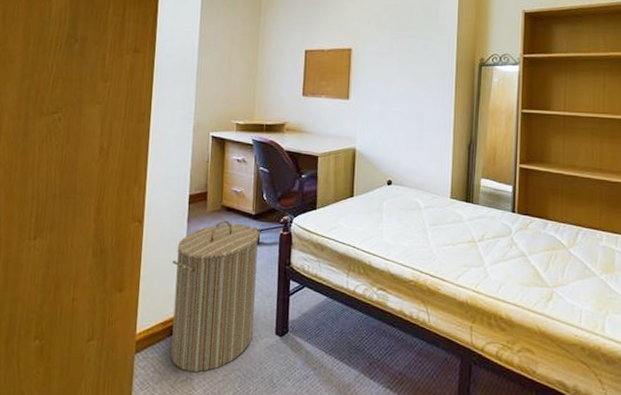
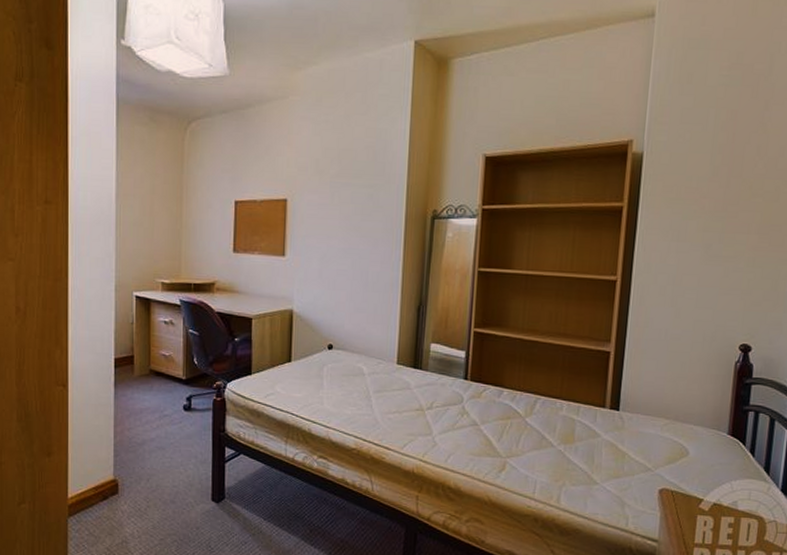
laundry hamper: present [171,220,260,373] -> none [101,385,192,537]

